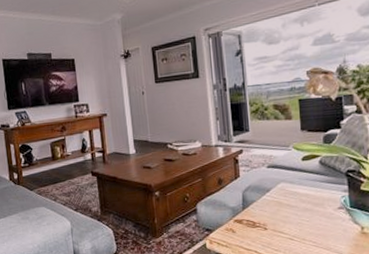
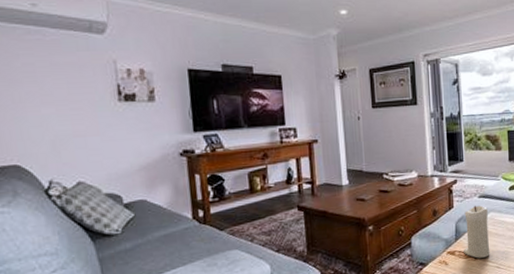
candle: none [252,175,282,229] -> present [464,205,490,258]

